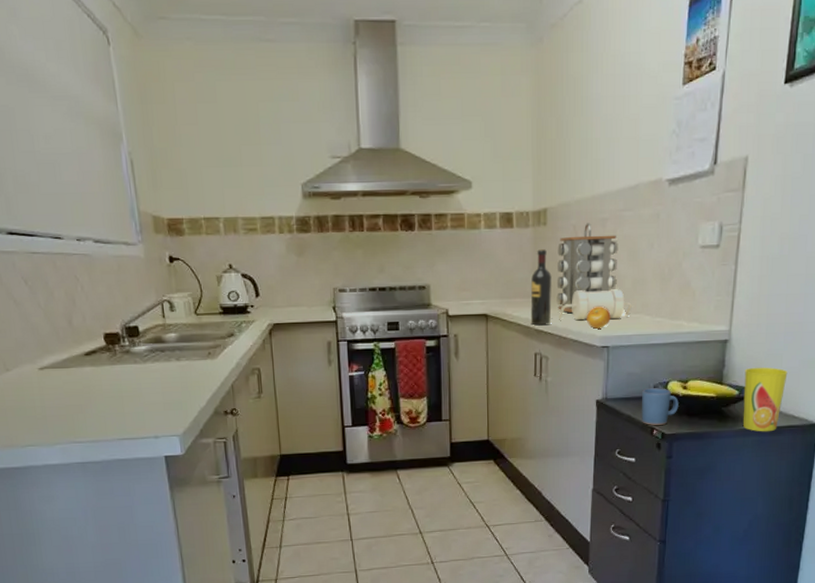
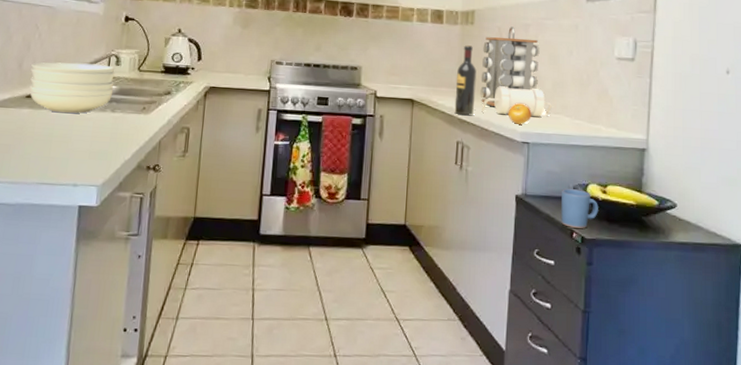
bowl: none [81,312,174,368] -> present [29,62,115,114]
cup: present [742,367,788,432] -> none [664,178,707,248]

